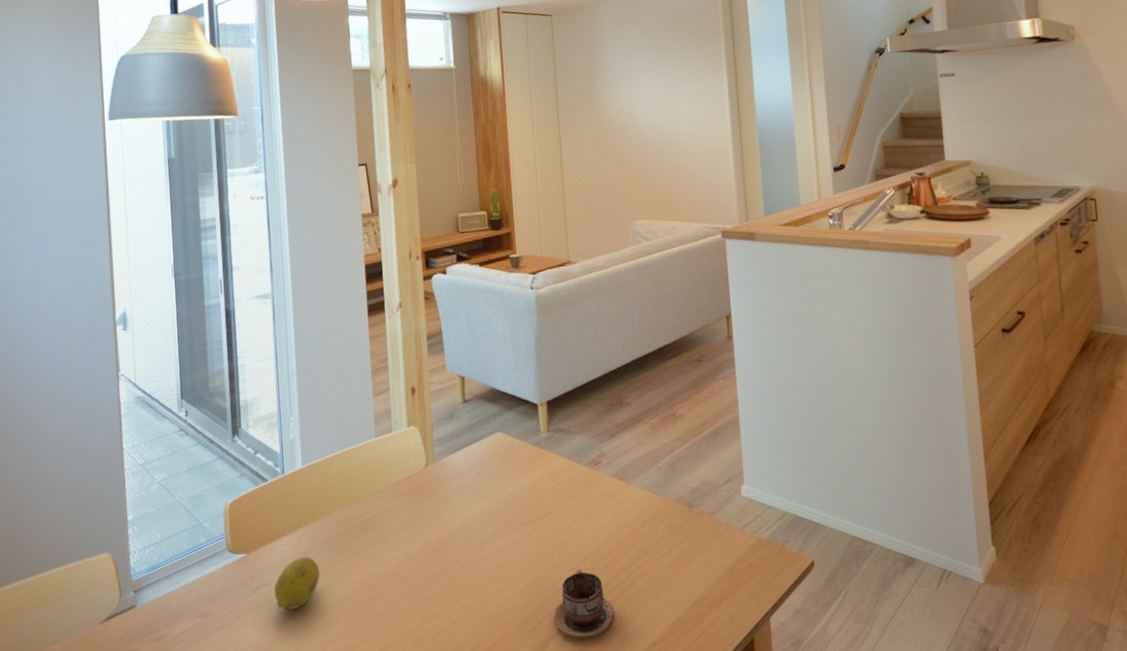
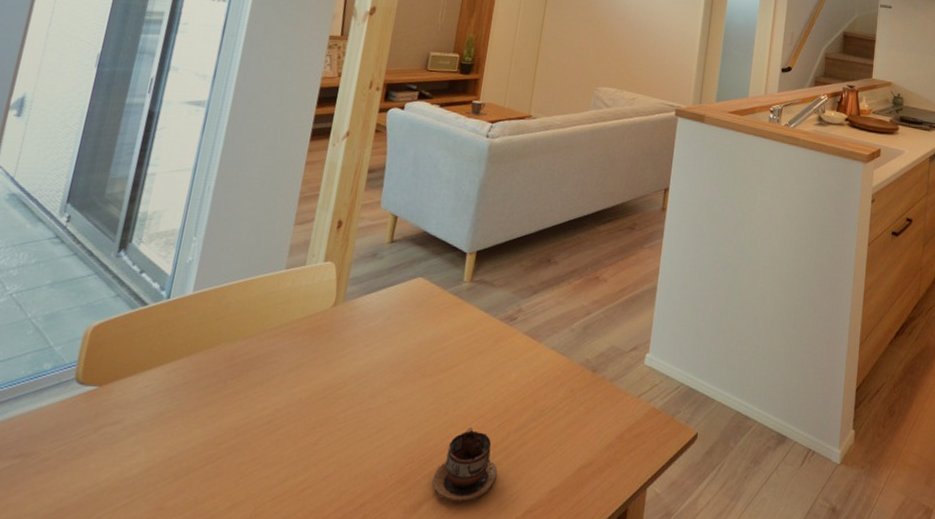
fruit: present [274,556,320,610] -> none [119,394,183,455]

